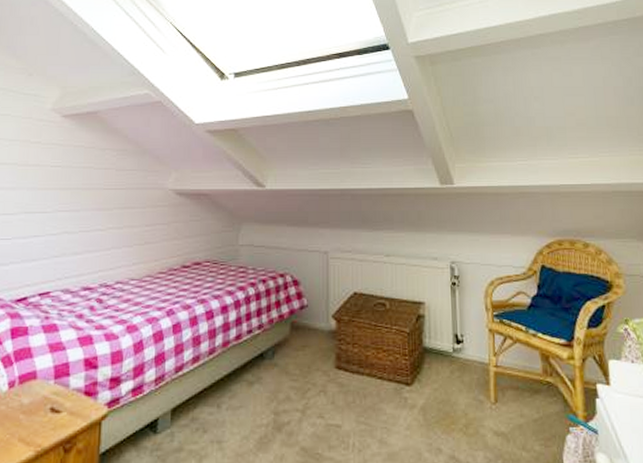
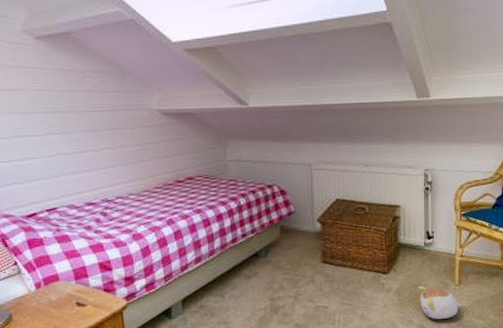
plush toy: none [446,403,500,448] -> present [417,286,462,319]

